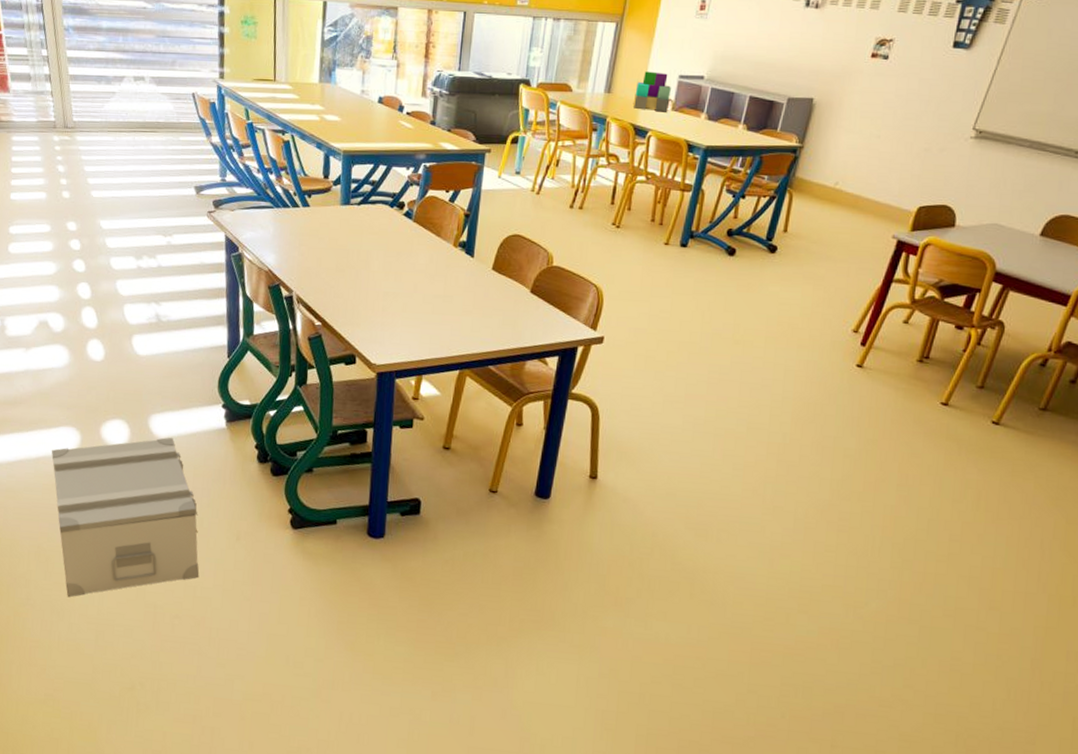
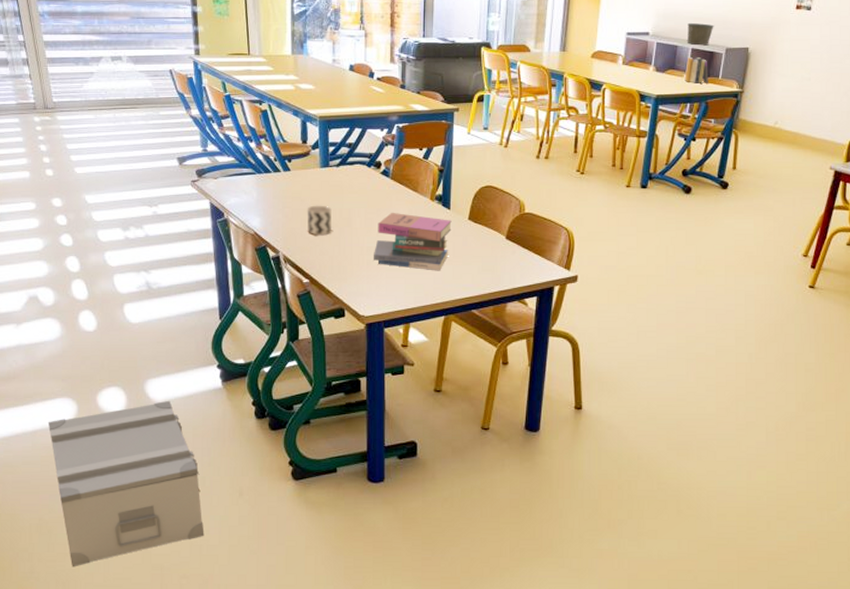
cup: none [322,244,350,277] -> present [306,205,332,236]
books: none [390,256,474,323] -> present [374,212,452,271]
toy blocks: present [633,71,671,112] -> none [587,30,620,67]
books: none [738,105,766,136] -> present [684,56,708,83]
basket: none [746,67,777,94] -> present [687,22,714,46]

